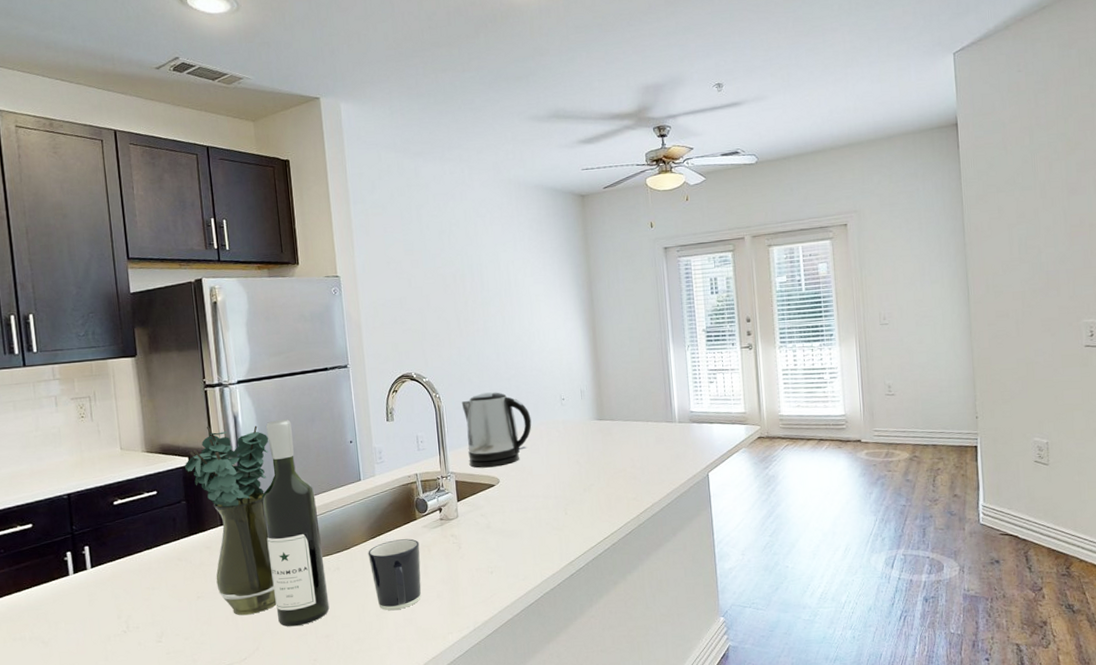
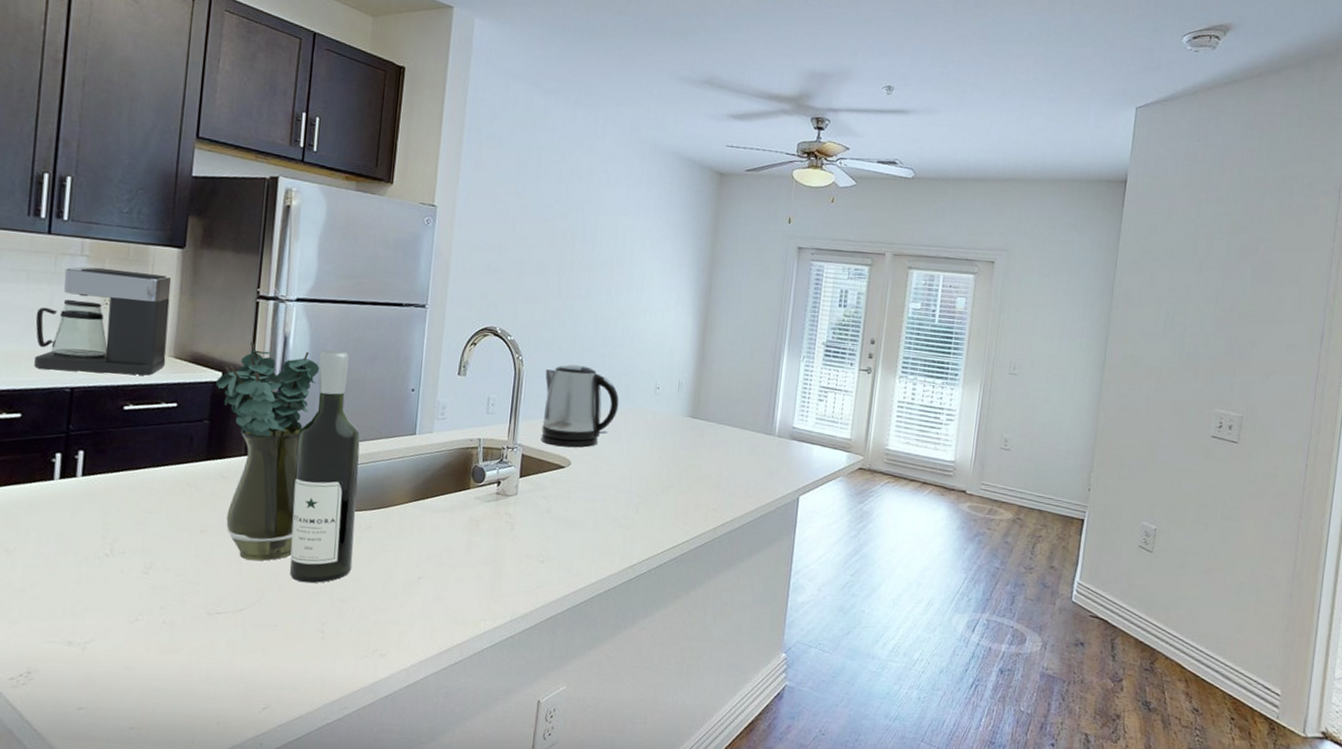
coffee maker: none [27,383,140,483] -> present [34,266,172,376]
mug: present [368,538,422,611] -> none [407,506,468,585]

